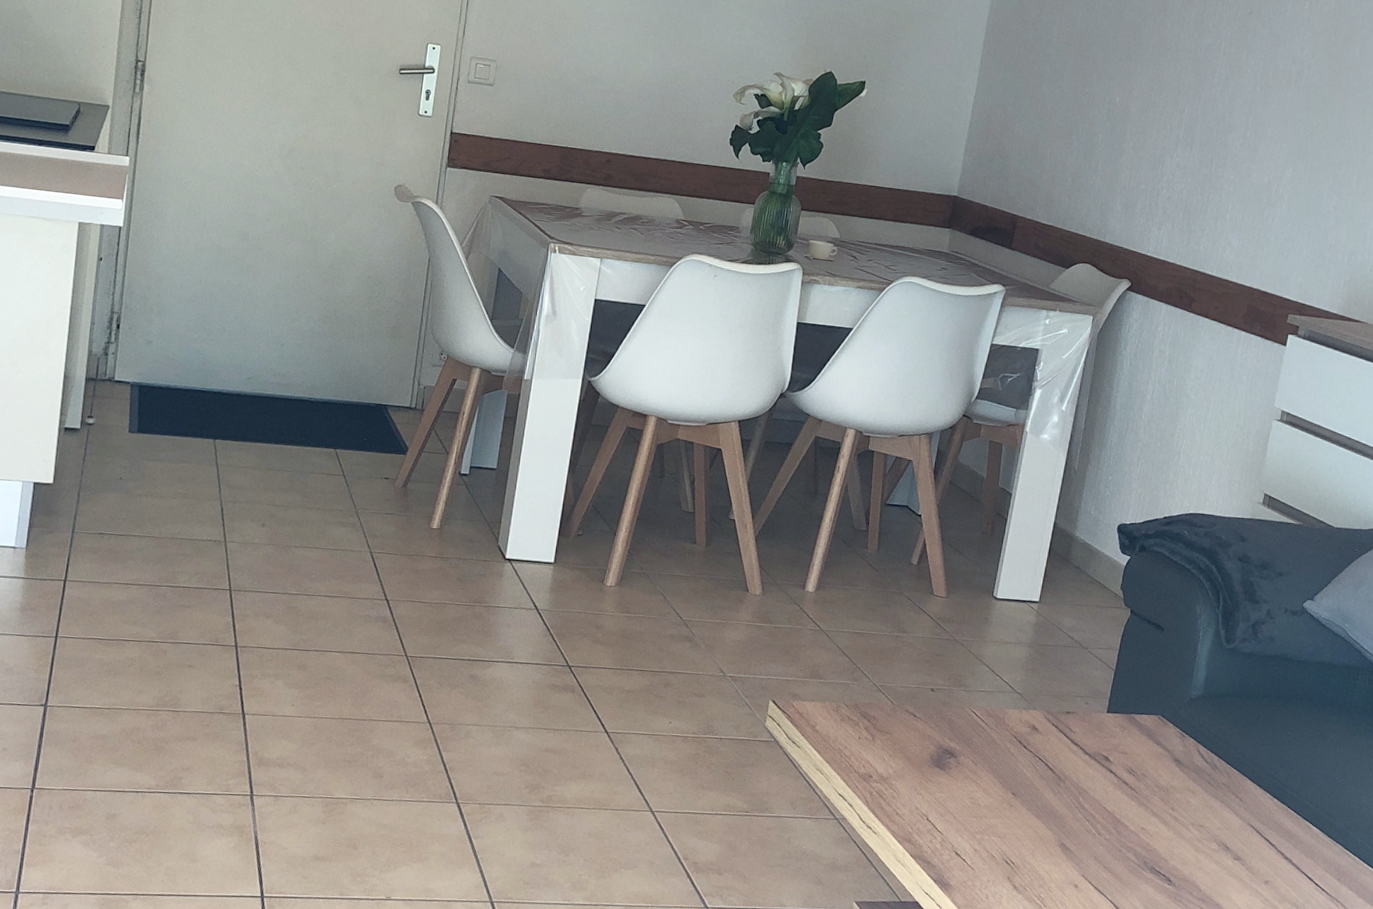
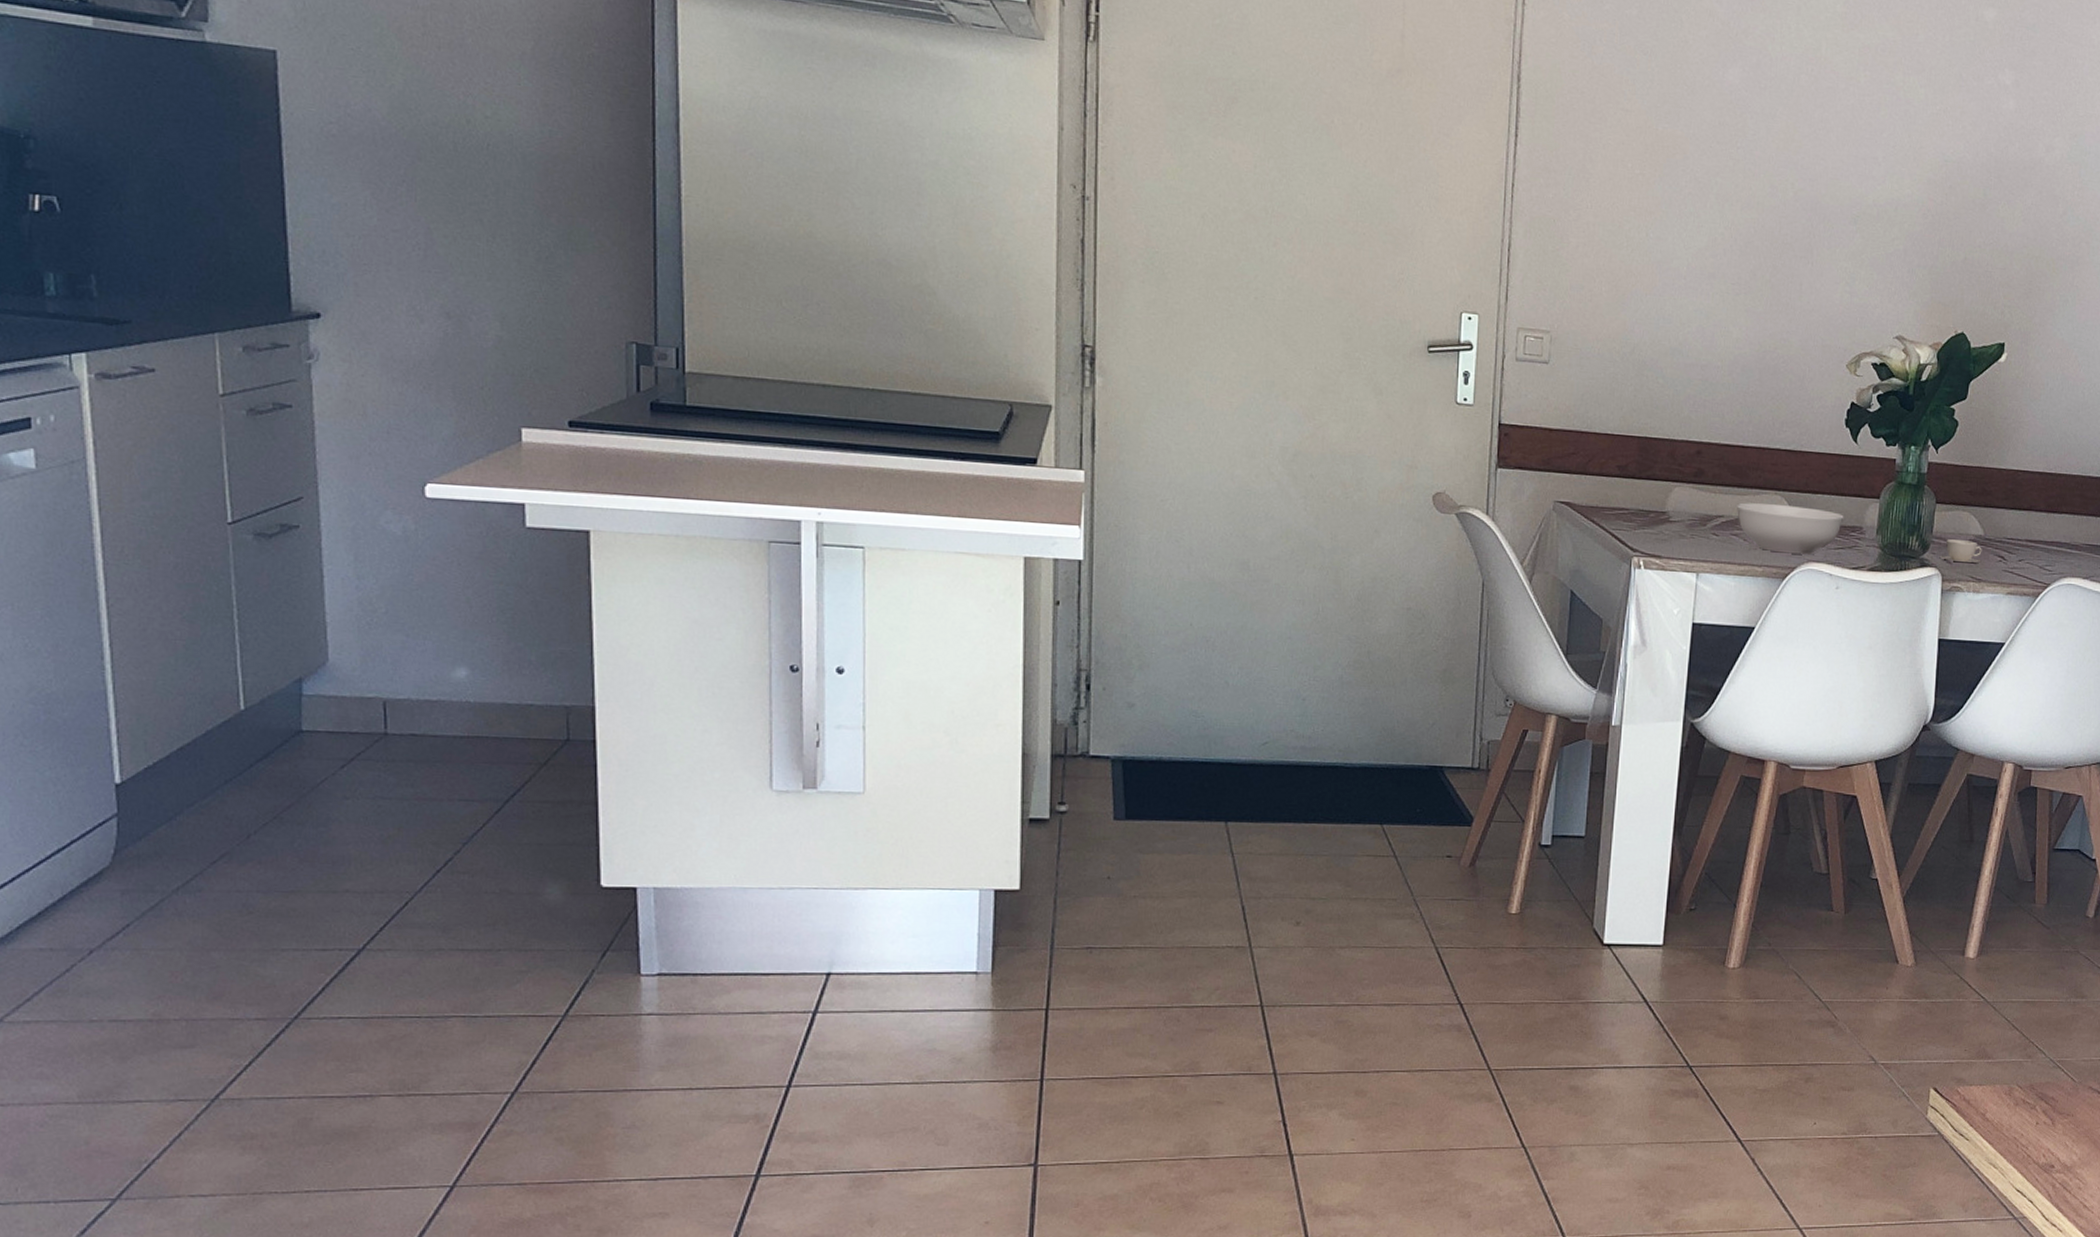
bowl: none [636,203,724,248] -> present [1736,502,1844,555]

